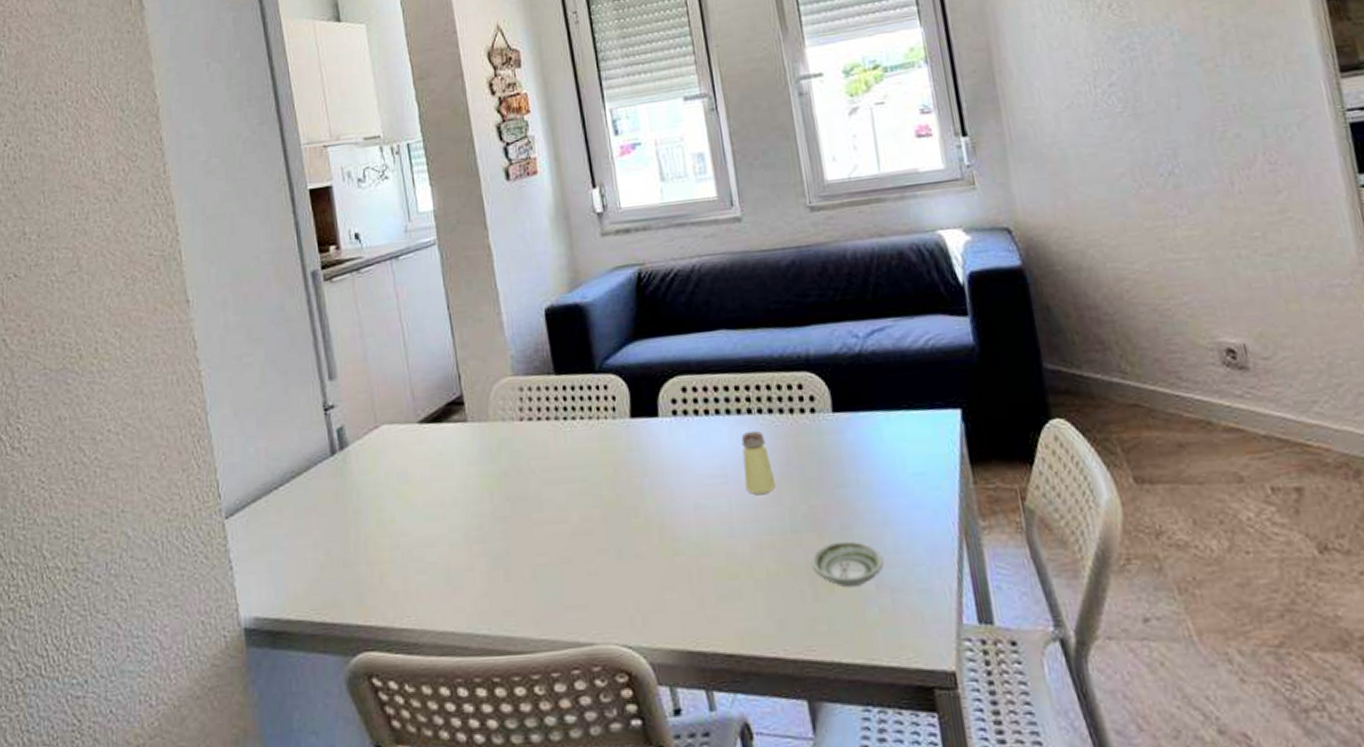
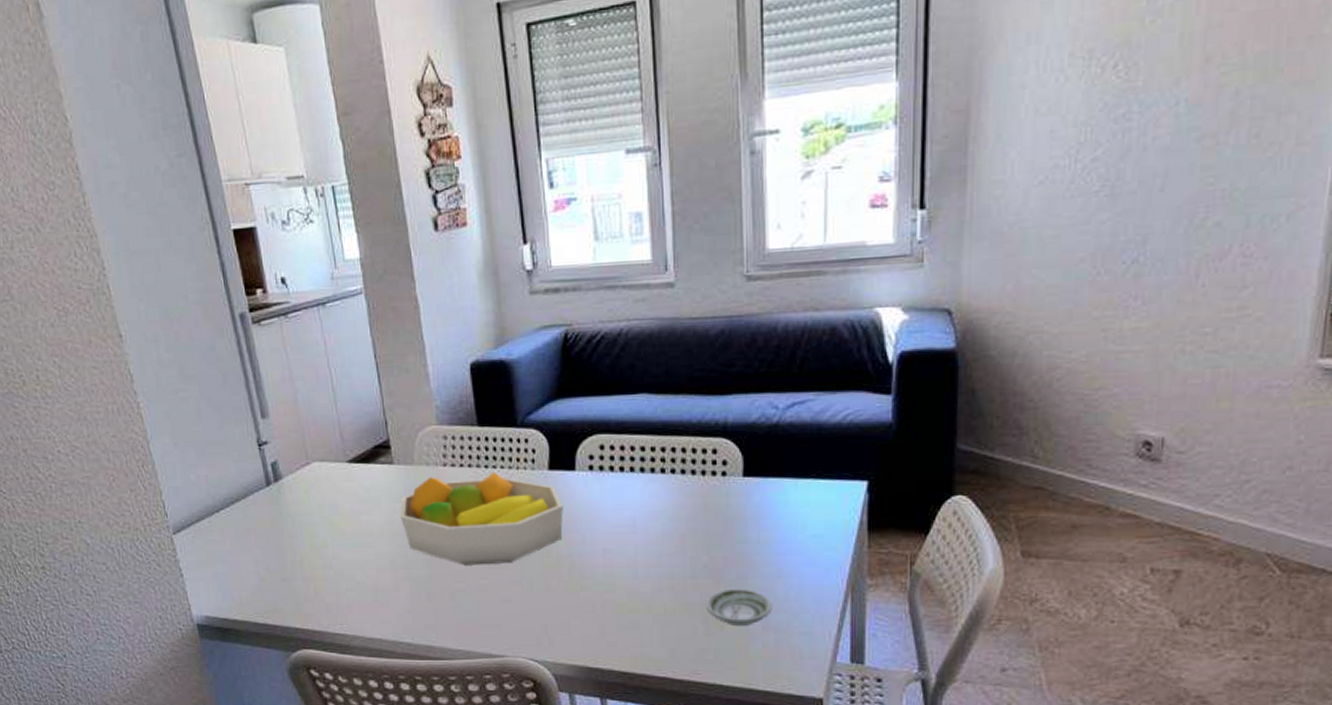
fruit bowl: none [474,423,650,534] -> present [399,471,563,565]
saltshaker: present [741,430,776,495] -> none [652,488,681,545]

